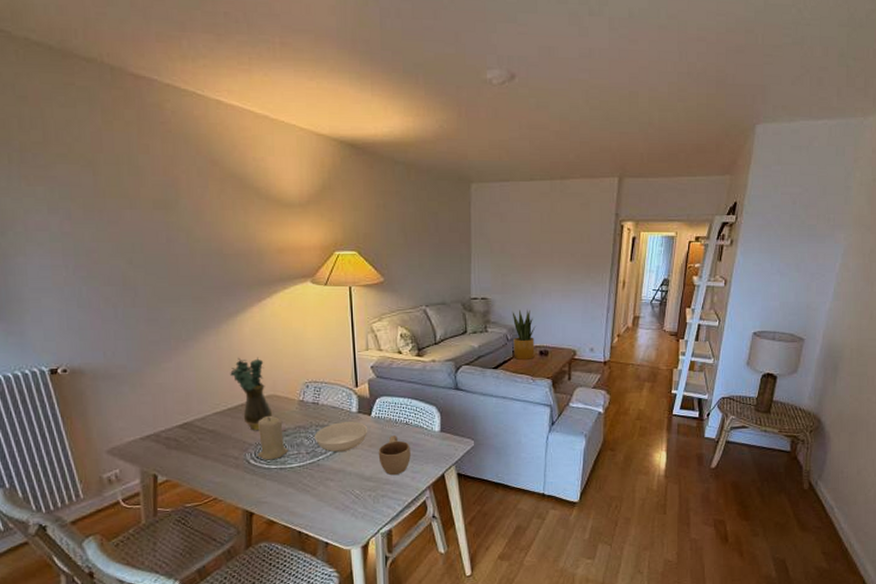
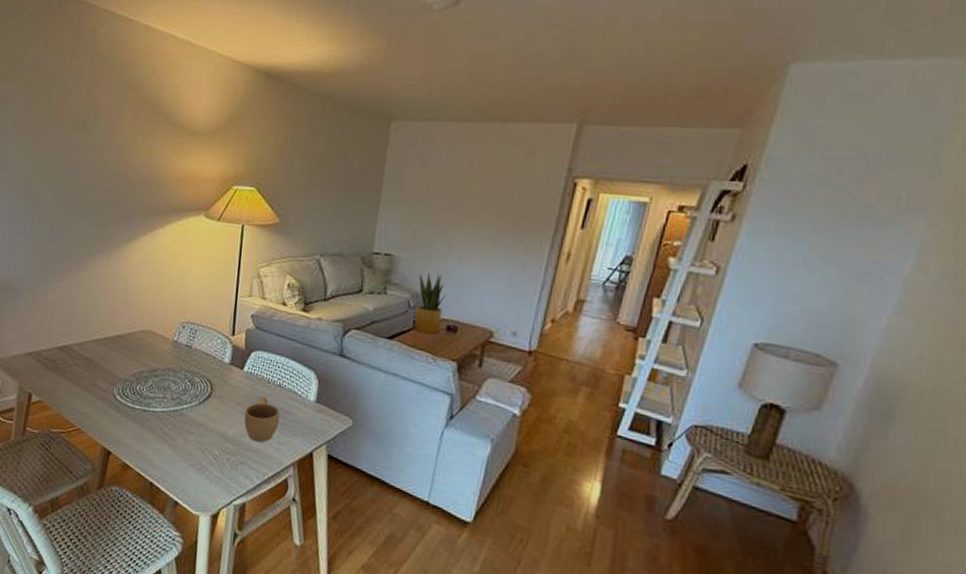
vase: present [230,357,273,431] -> none [113,286,146,366]
candle: present [257,415,288,460] -> none [124,351,154,400]
bowl: present [314,422,368,453] -> none [182,371,238,405]

